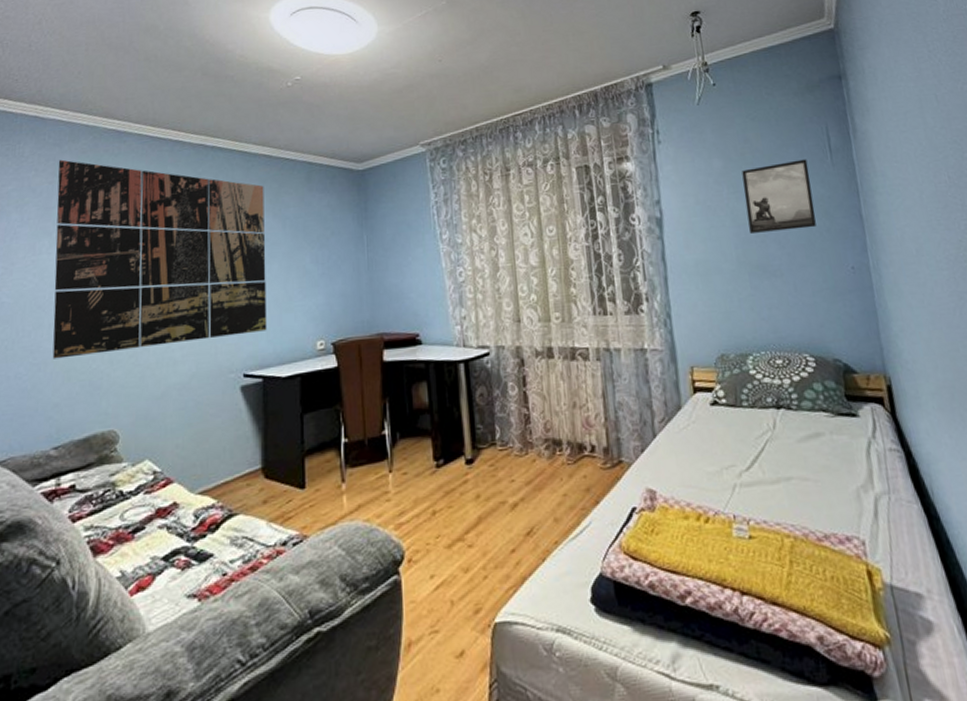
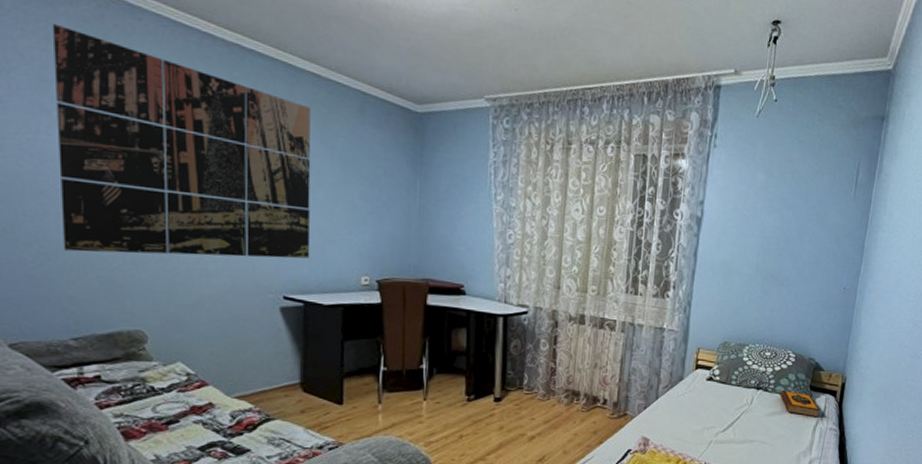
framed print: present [741,159,816,233] -> none [772,187,835,250]
hardback book: none [808,404,868,437] -> present [779,390,820,418]

